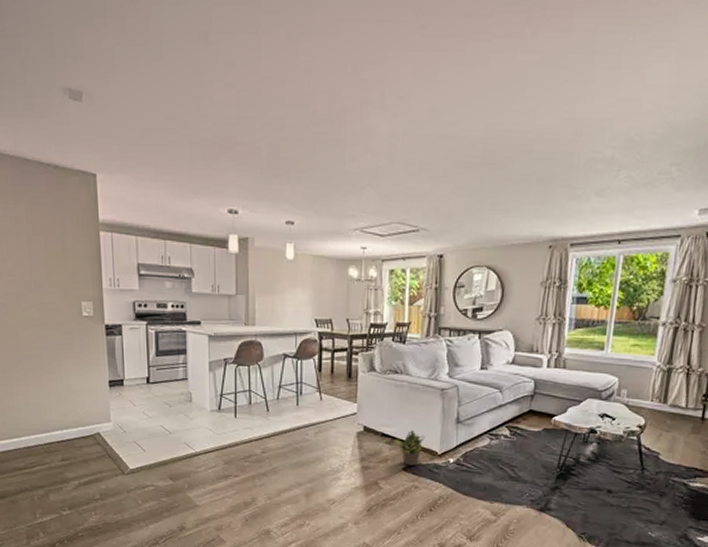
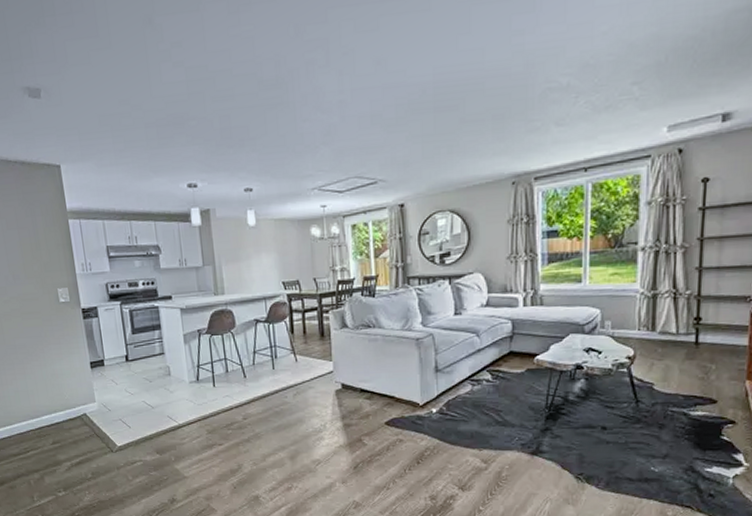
potted plant: present [394,429,425,466] -> none [373,382,405,419]

